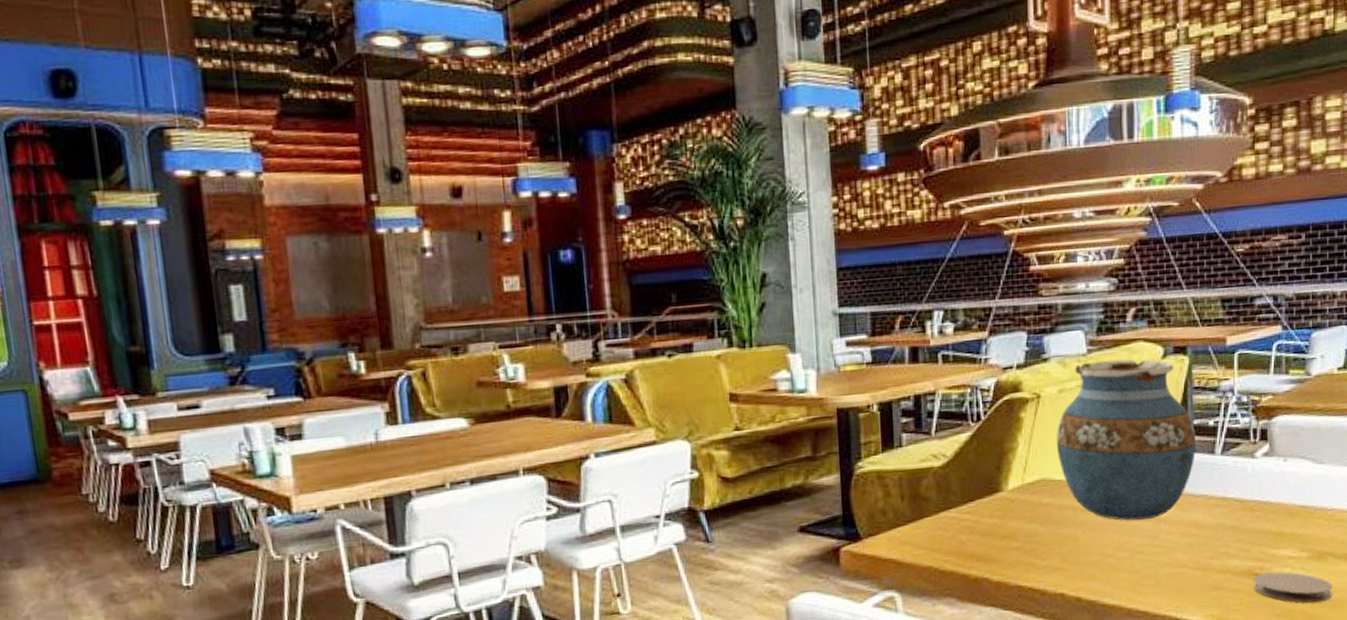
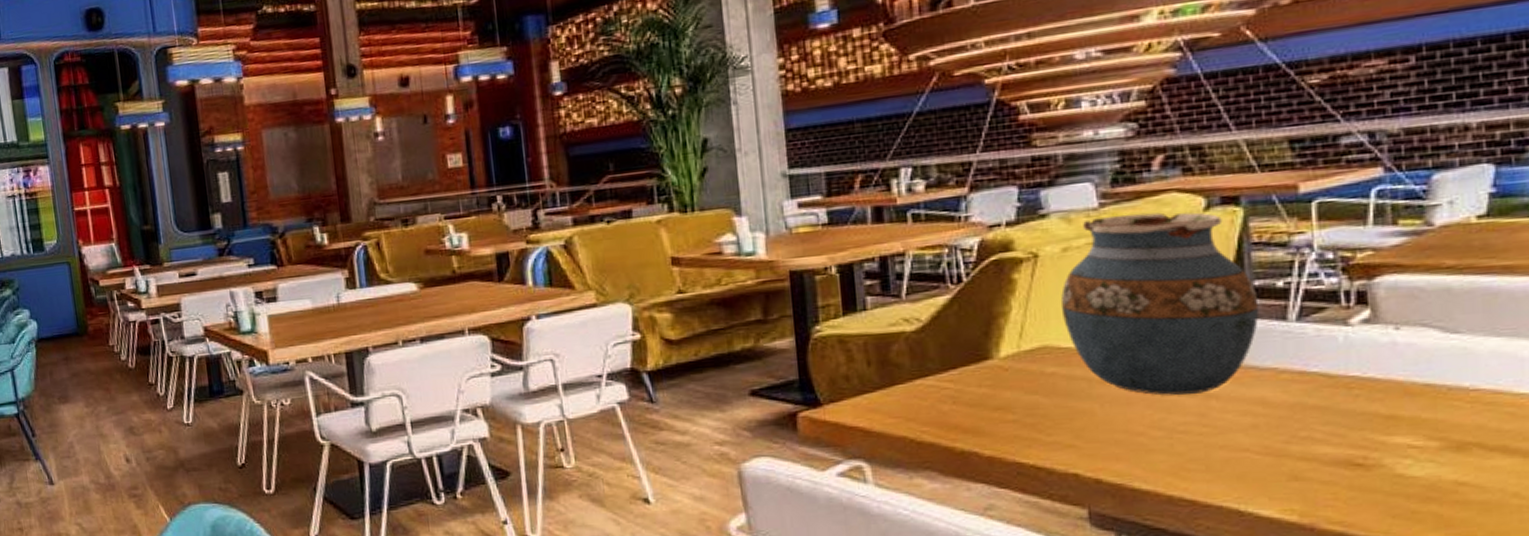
coaster: present [1254,571,1333,603] -> none [1354,463,1484,504]

